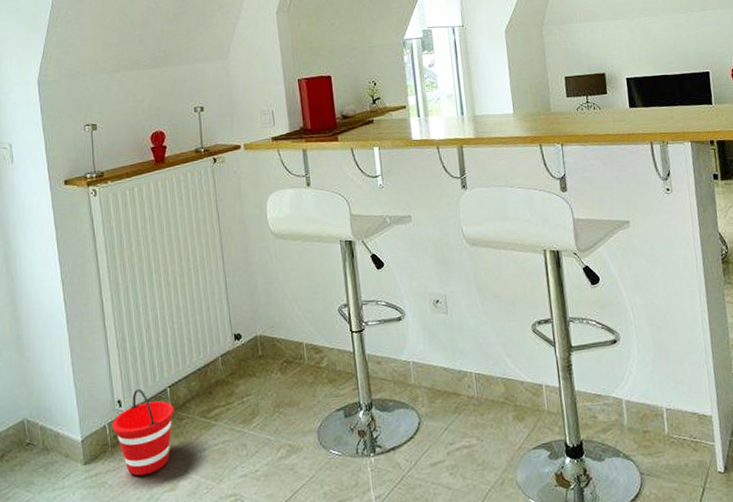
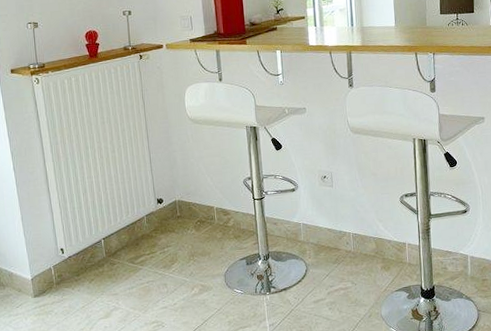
bucket: present [112,388,174,476] -> none [56,240,108,307]

